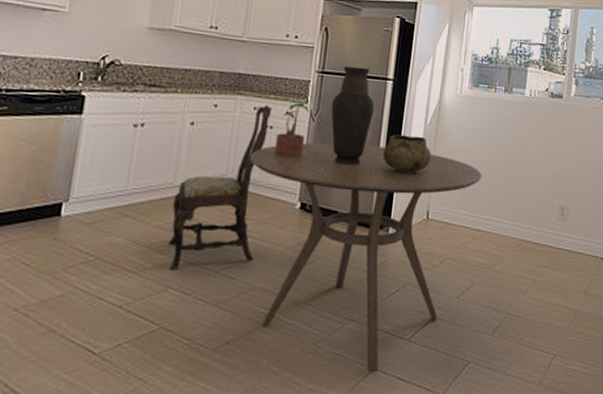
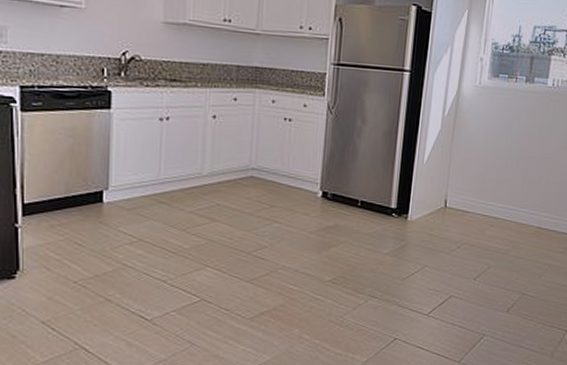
dining chair: present [169,105,272,270] -> none [202,98,290,251]
dining table: present [249,142,482,371] -> none [271,134,500,341]
potted plant: present [274,102,312,158] -> none [295,95,329,149]
vase: present [330,65,375,165] -> none [348,57,392,156]
decorative bowl: present [383,134,431,173] -> none [401,126,449,164]

